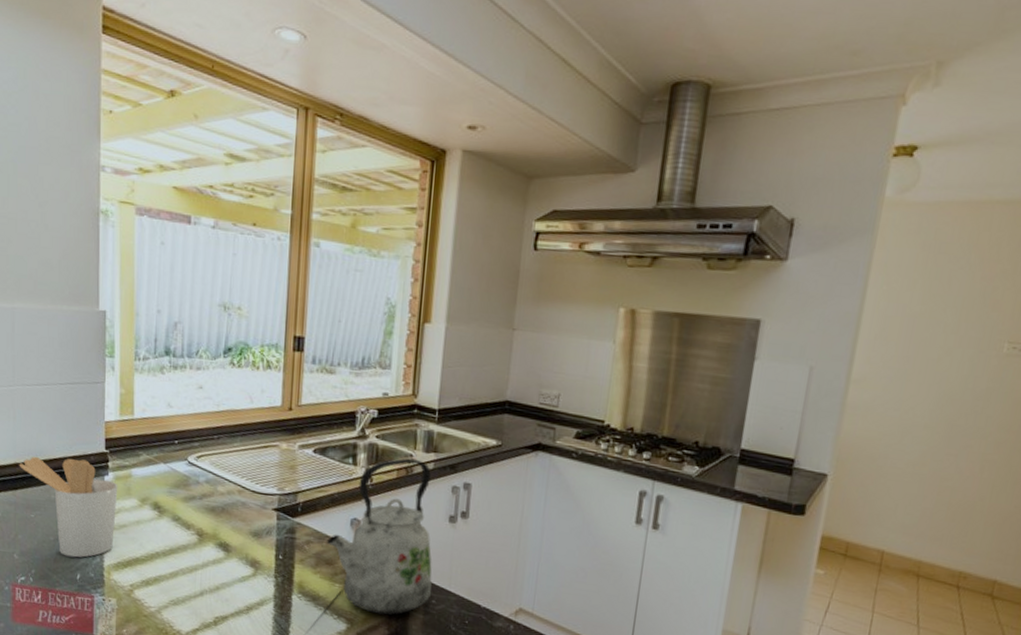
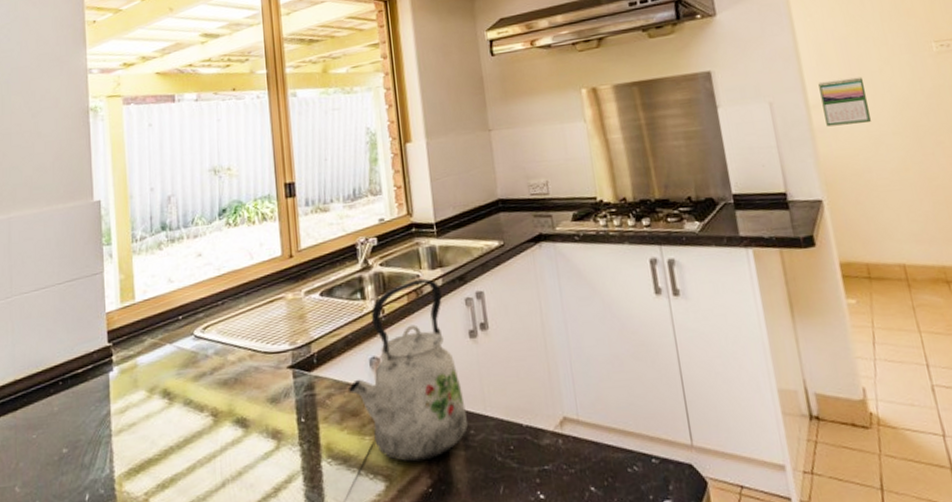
utensil holder: present [19,457,118,558] -> none [18,359,124,476]
calendar: none [860,357,917,411] -> present [818,77,871,127]

